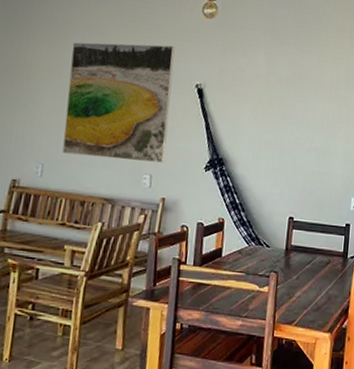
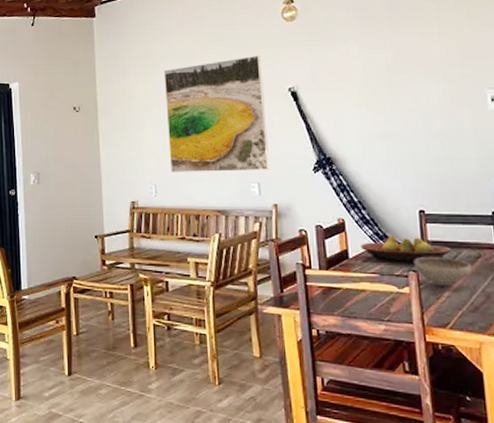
fruit bowl: none [234,238,309,265] -> present [361,235,452,263]
bowl: none [275,260,321,288] -> present [413,257,472,287]

